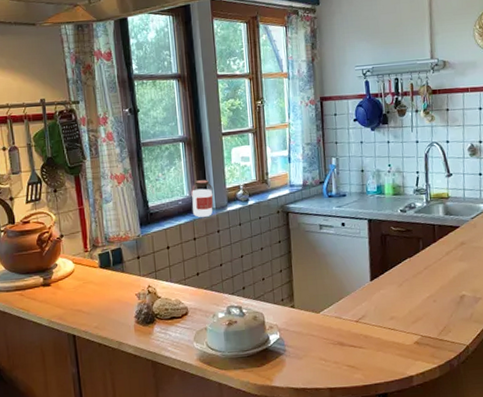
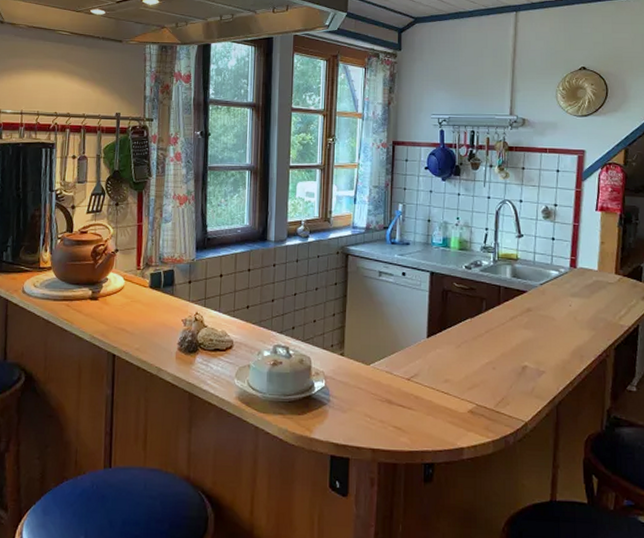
jar: present [191,180,214,217] -> none [251,211,274,249]

